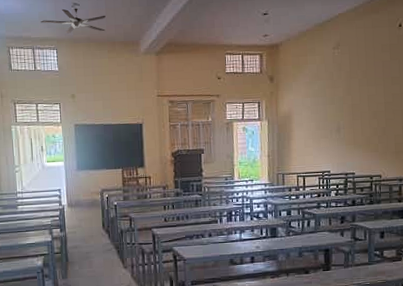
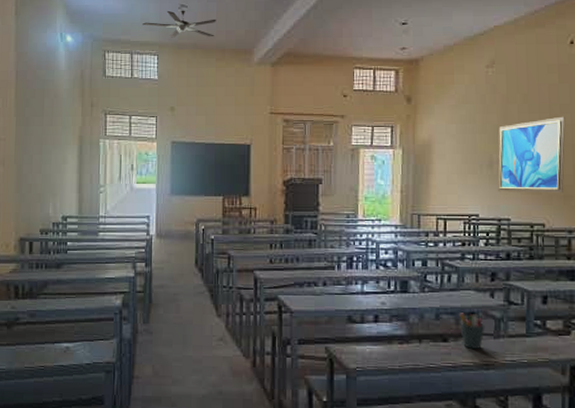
pen holder: none [317,250,337,277] -> present [460,313,485,349]
wall art: none [344,87,396,152] -> present [497,116,565,194]

